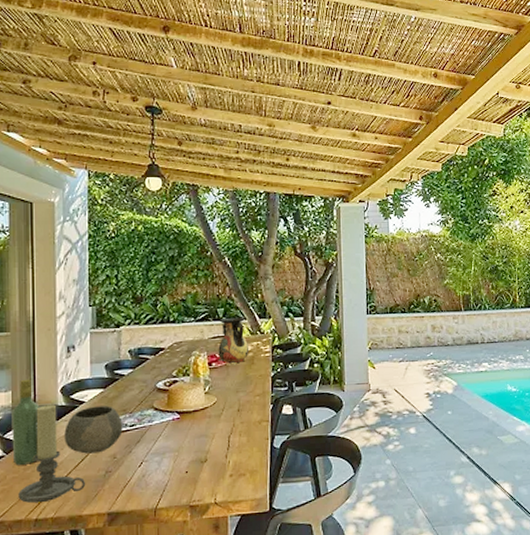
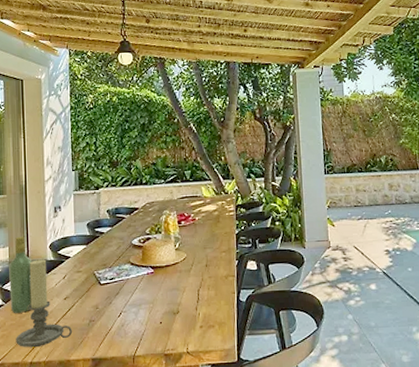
bowl: present [64,406,123,454] -> none [53,260,104,304]
vase: present [217,317,250,363] -> none [186,178,215,221]

